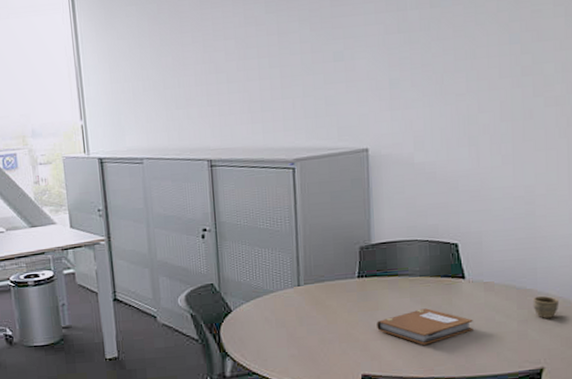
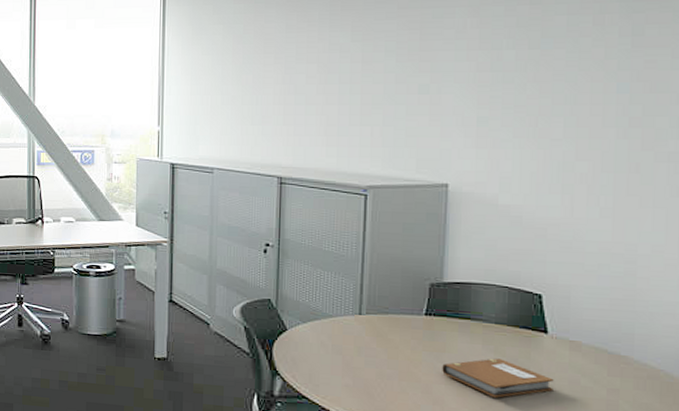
cup: present [532,296,560,318] -> none [627,365,660,392]

